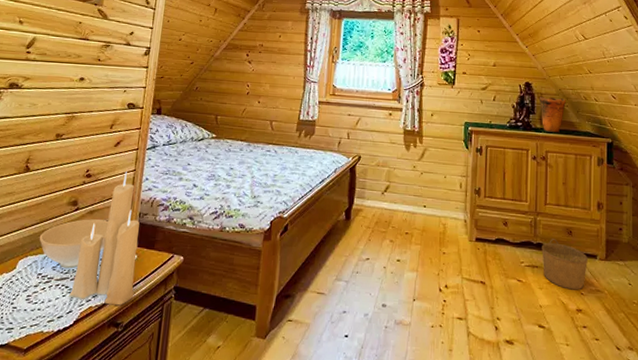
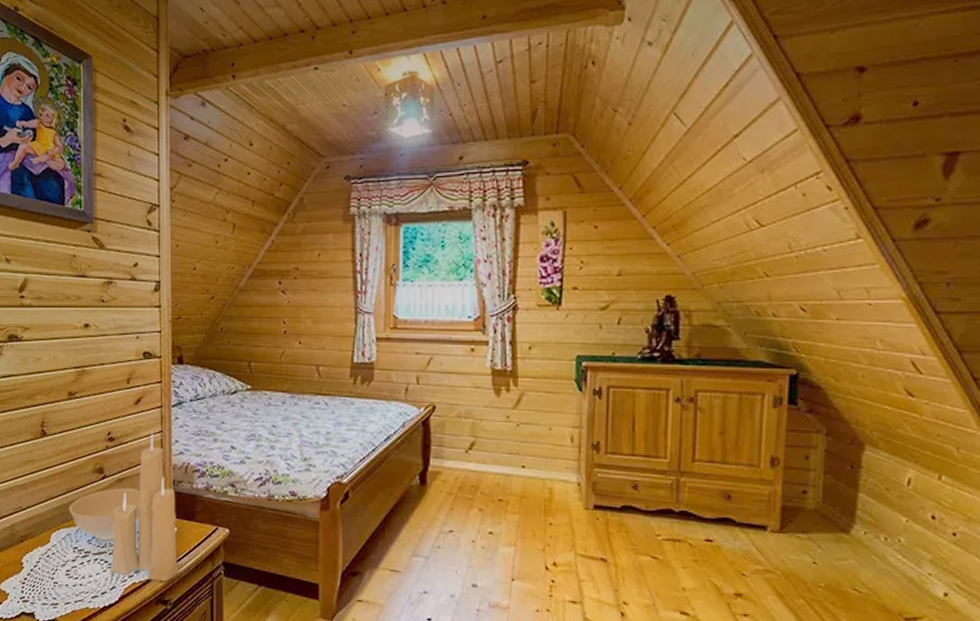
vase: present [539,96,566,133] -> none [685,314,727,364]
basket: present [542,239,588,290] -> none [686,505,753,570]

